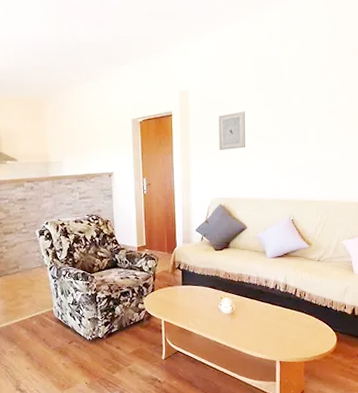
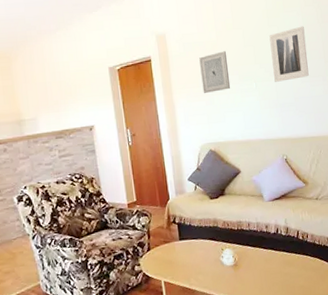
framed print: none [290,91,326,145] -> present [269,26,309,82]

